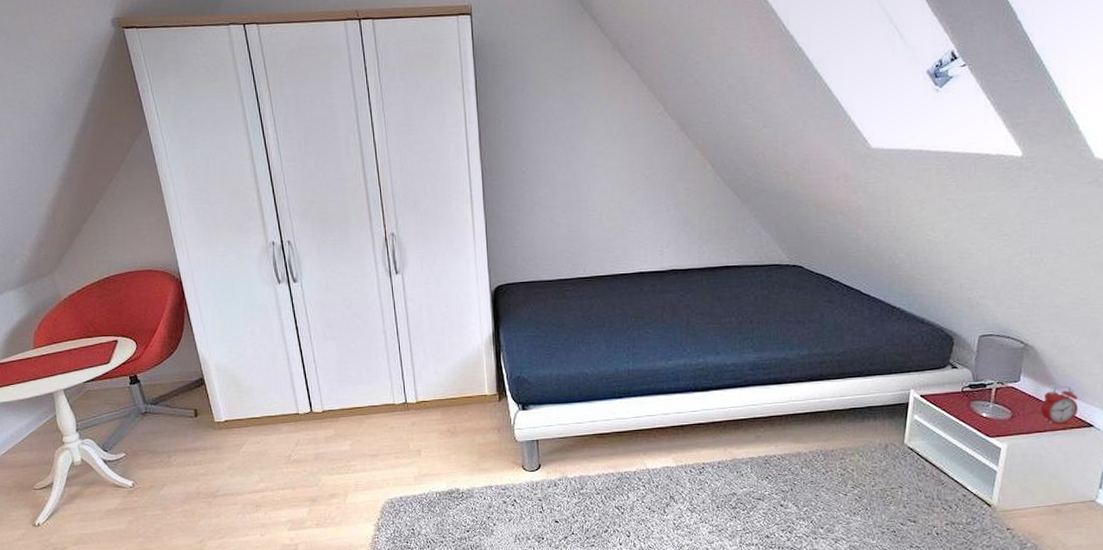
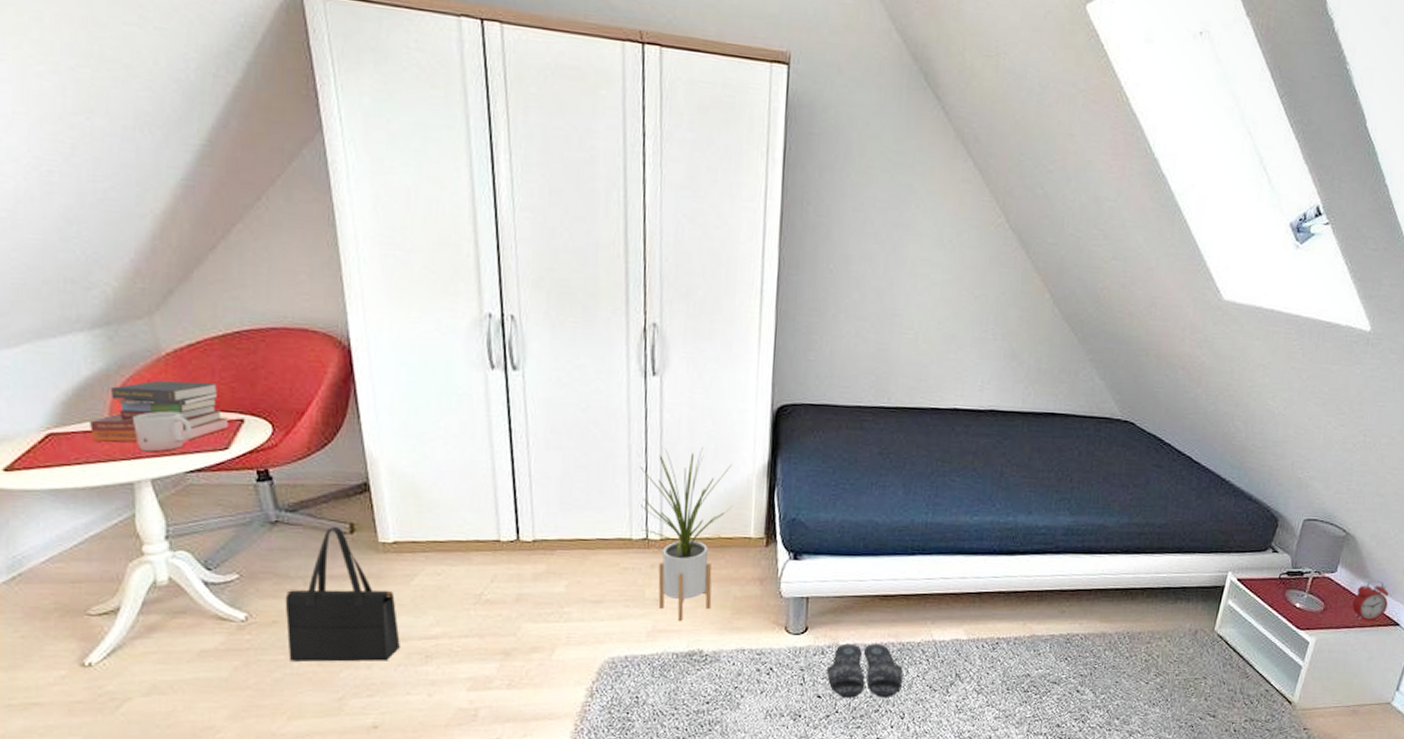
books: none [23,316,108,366] -> present [90,380,229,442]
mug: none [47,339,86,370] -> present [132,410,192,452]
tote bag: none [157,412,238,515] -> present [285,526,400,662]
house plant: none [394,327,469,467] -> present [639,448,733,622]
slippers: none [559,475,625,522] -> present [826,643,903,698]

